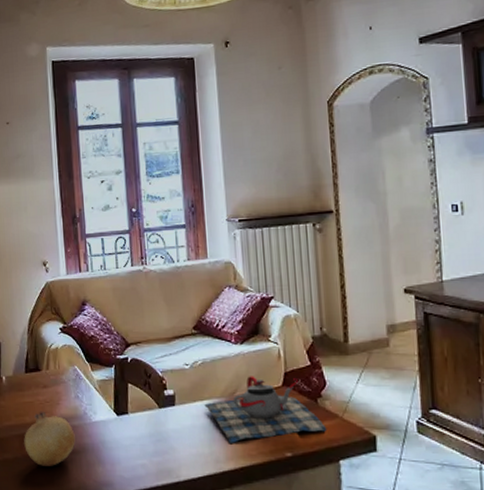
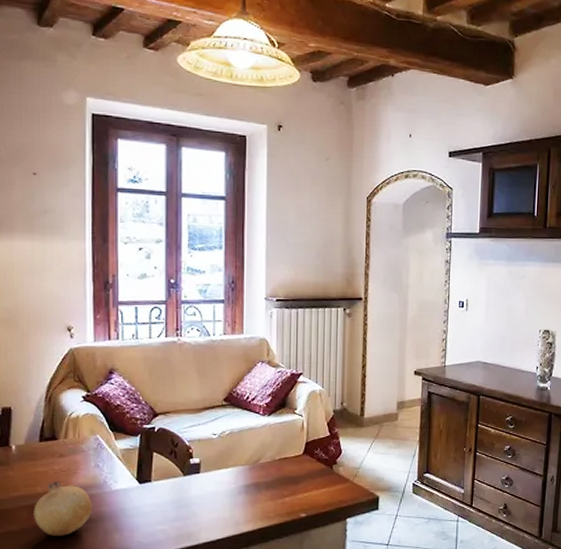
teapot: present [204,376,327,444] -> none [229,445,339,508]

